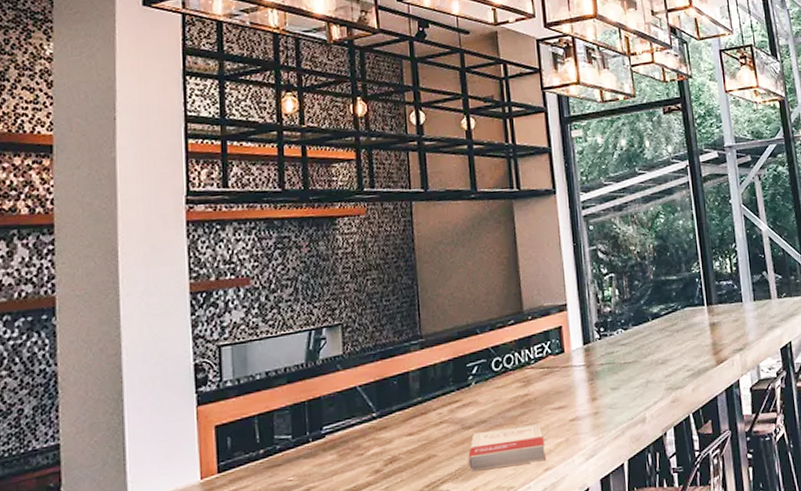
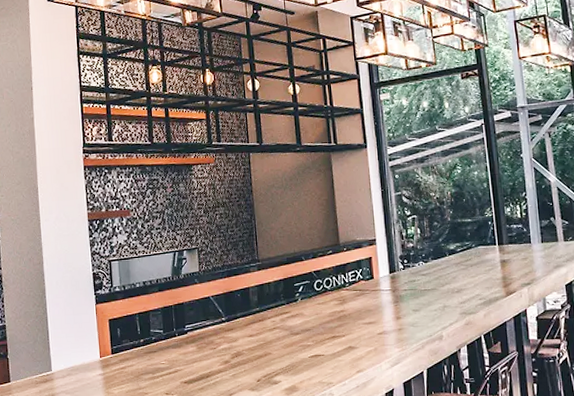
book: present [467,424,546,472] -> none [295,335,358,368]

